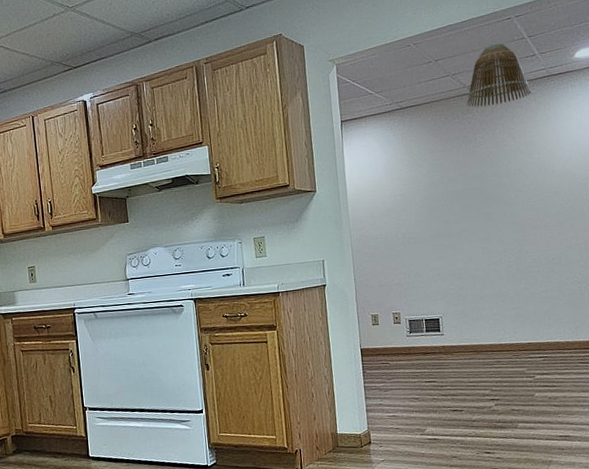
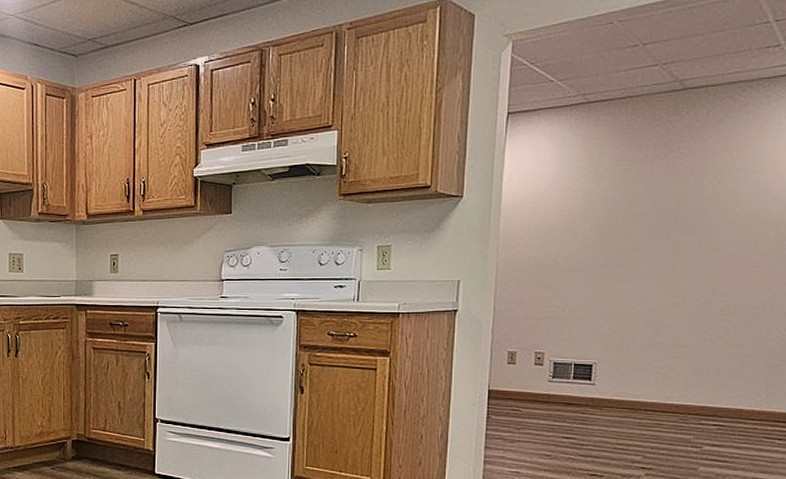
lamp shade: present [466,43,532,108] -> none [675,26,766,108]

